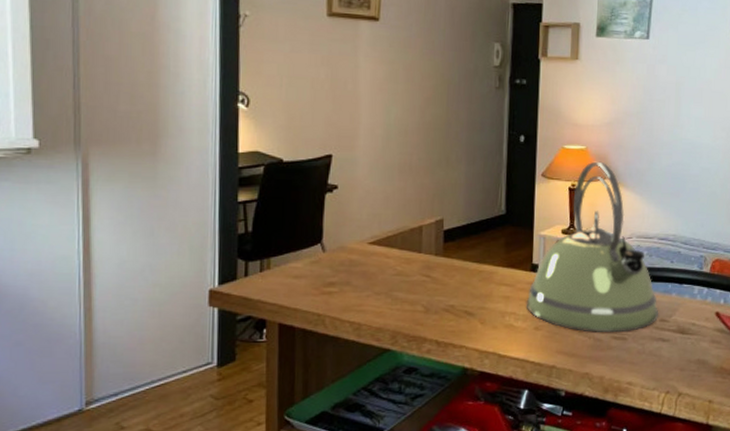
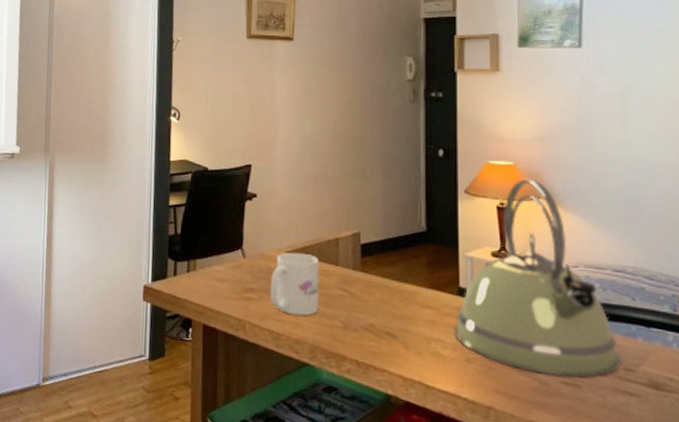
mug: none [352,242,403,305] -> present [271,252,320,316]

